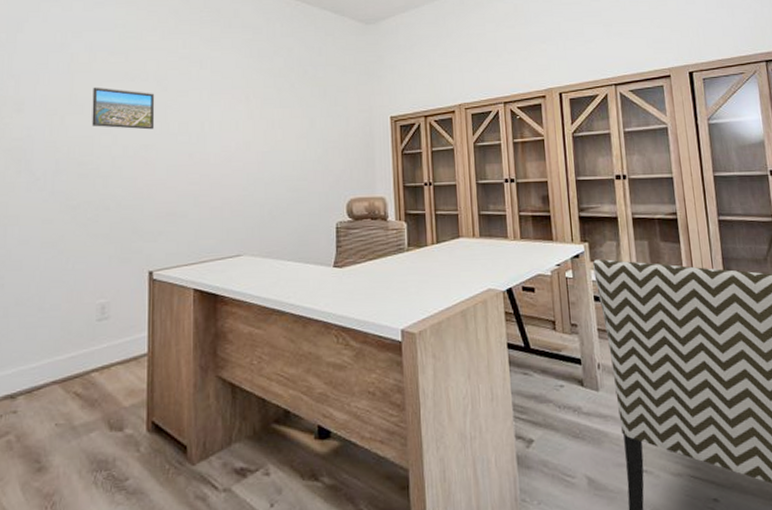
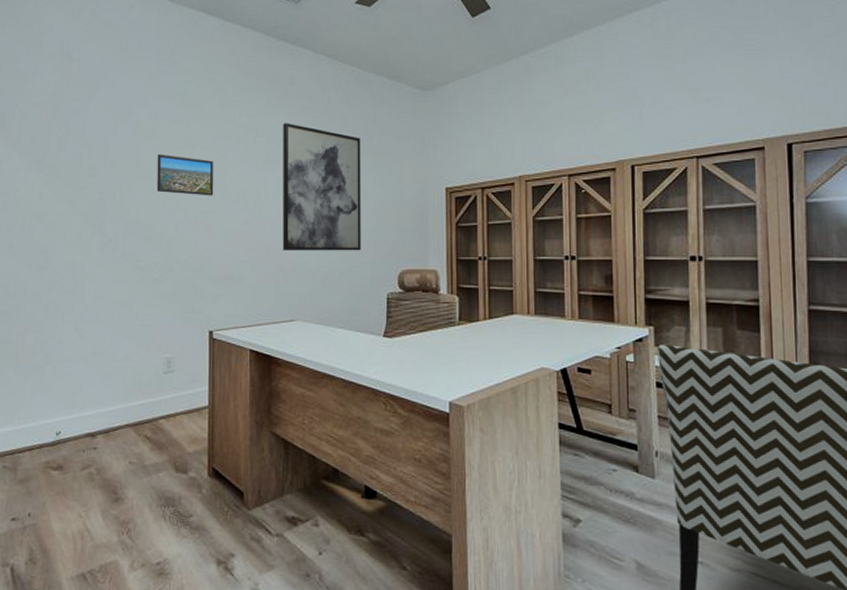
wall art: none [227,55,309,184] -> present [282,123,361,251]

